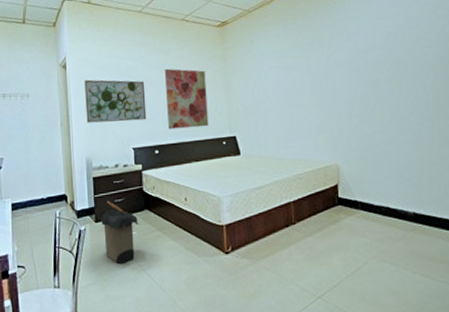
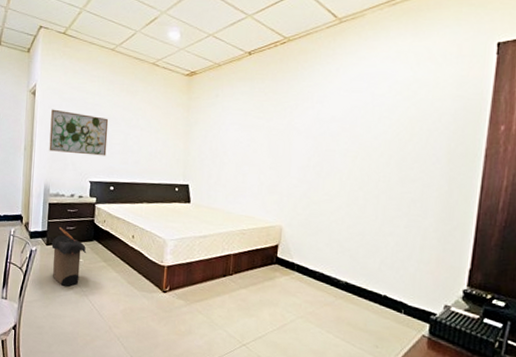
wall art: present [164,68,209,130] -> none [126,109,168,171]

